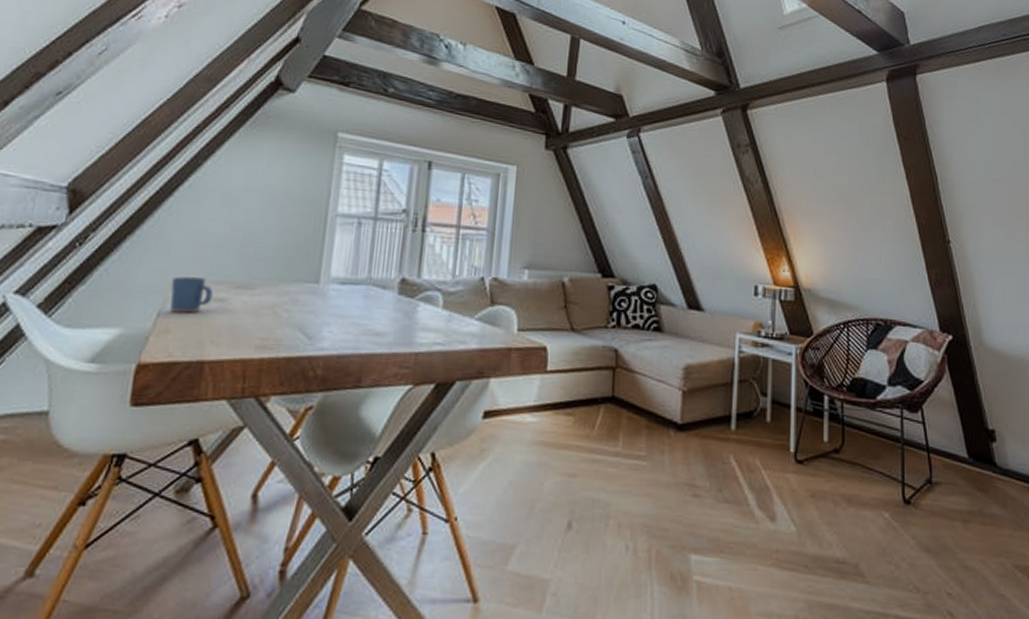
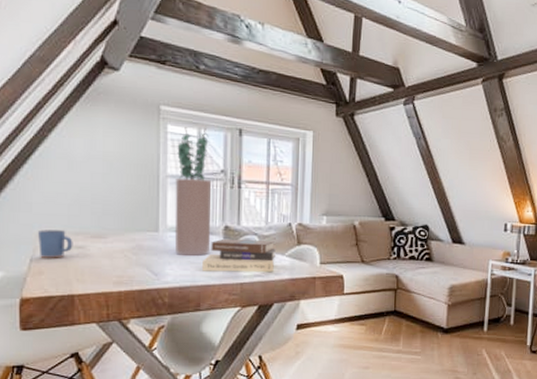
vase: none [337,158,392,317] -> present [174,127,212,257]
books: none [368,294,463,339] -> present [202,238,277,272]

